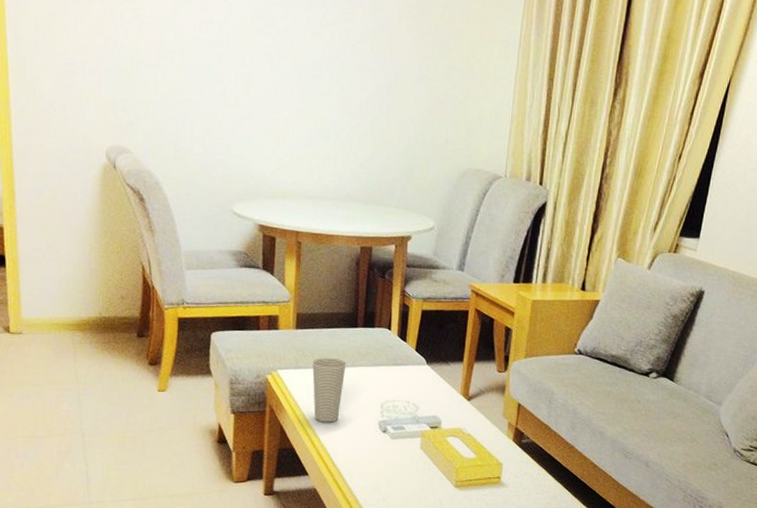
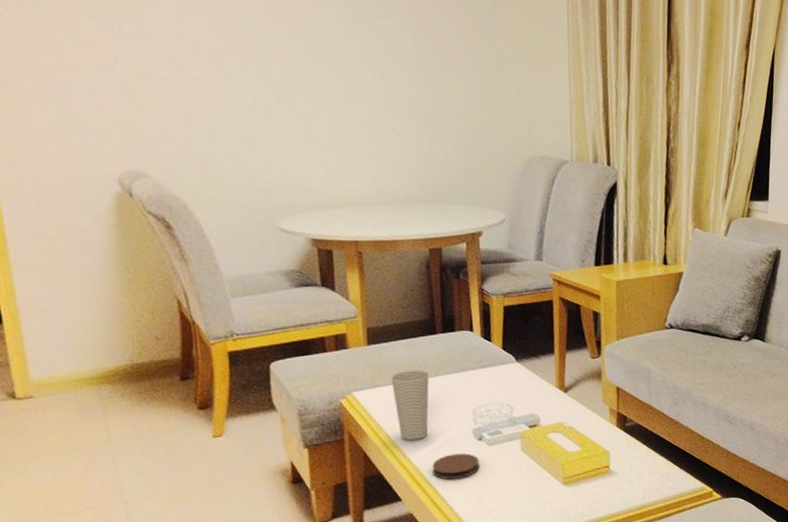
coaster: none [338,441,381,464] -> present [432,453,480,480]

